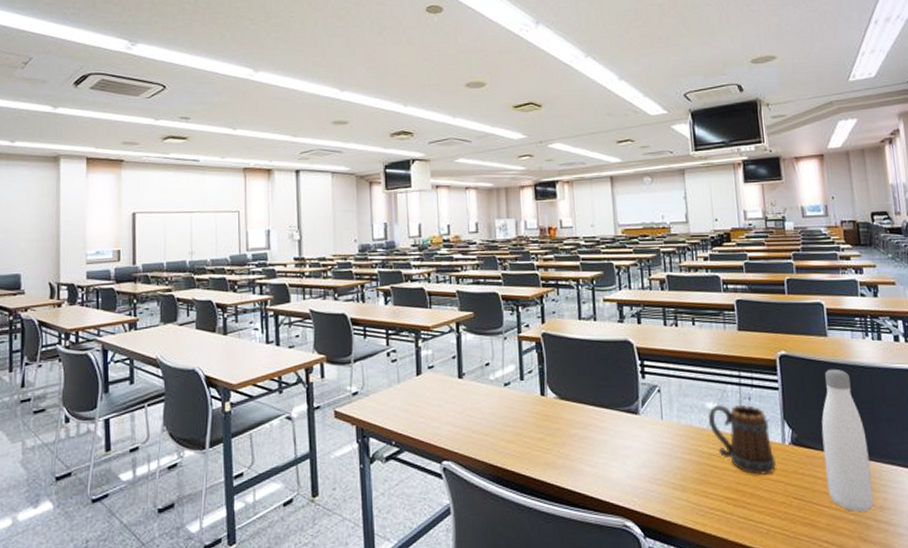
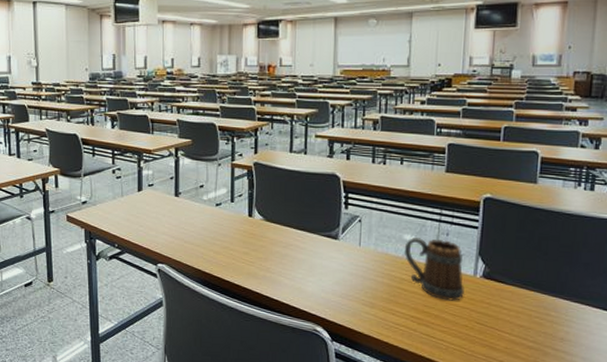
water bottle: present [821,368,874,513] -> none [511,213,560,342]

